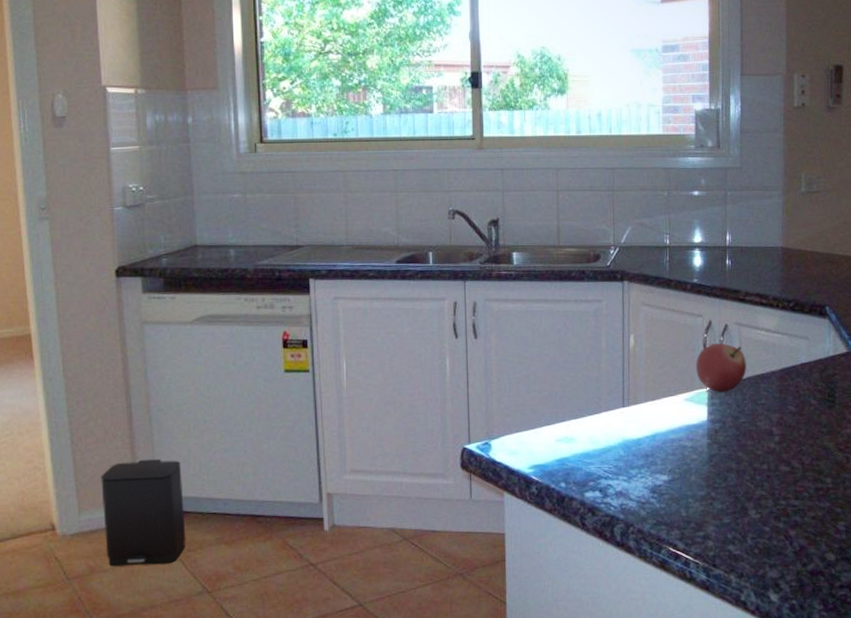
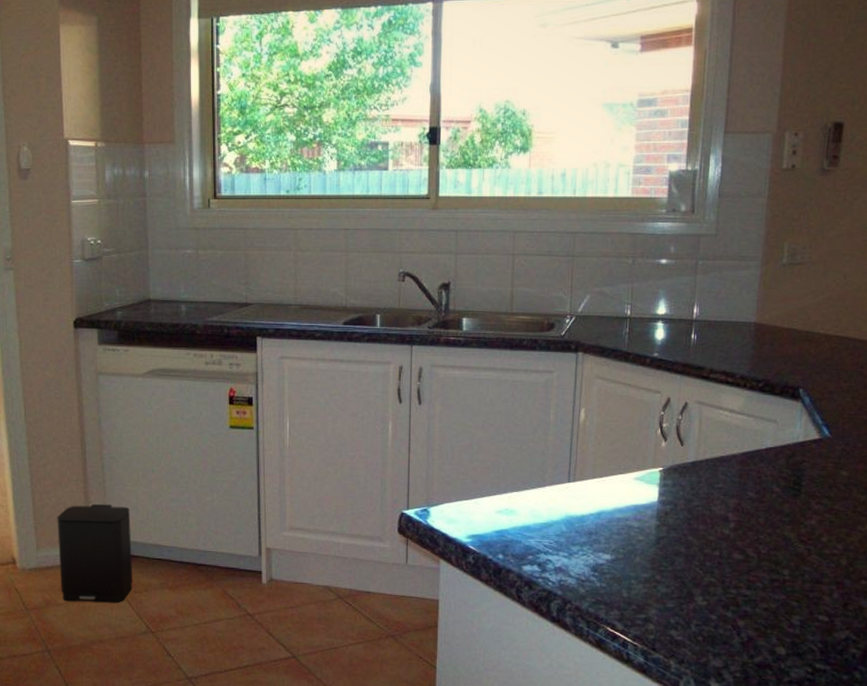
fruit: present [696,343,746,392] -> none [649,422,705,473]

